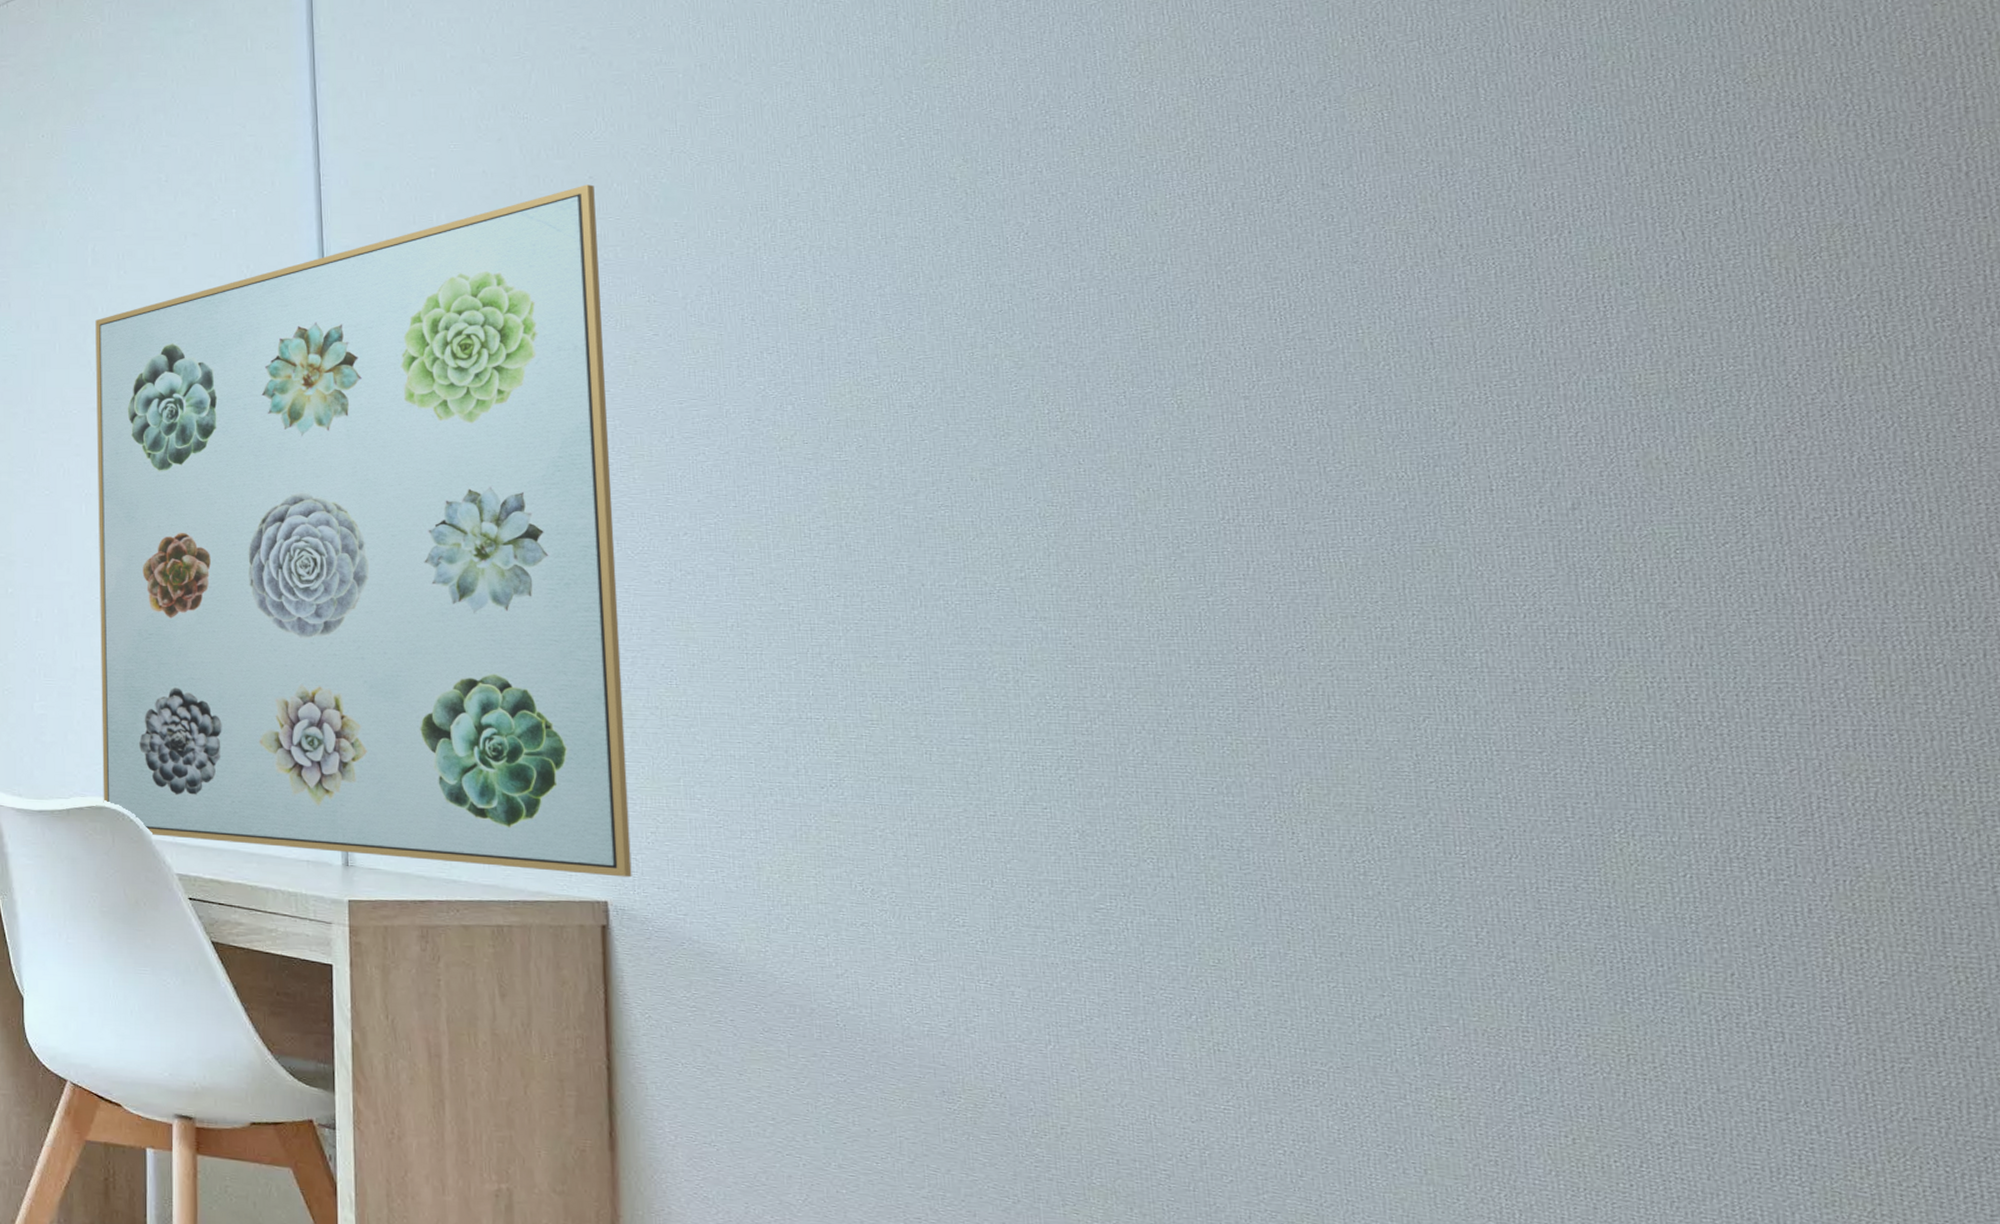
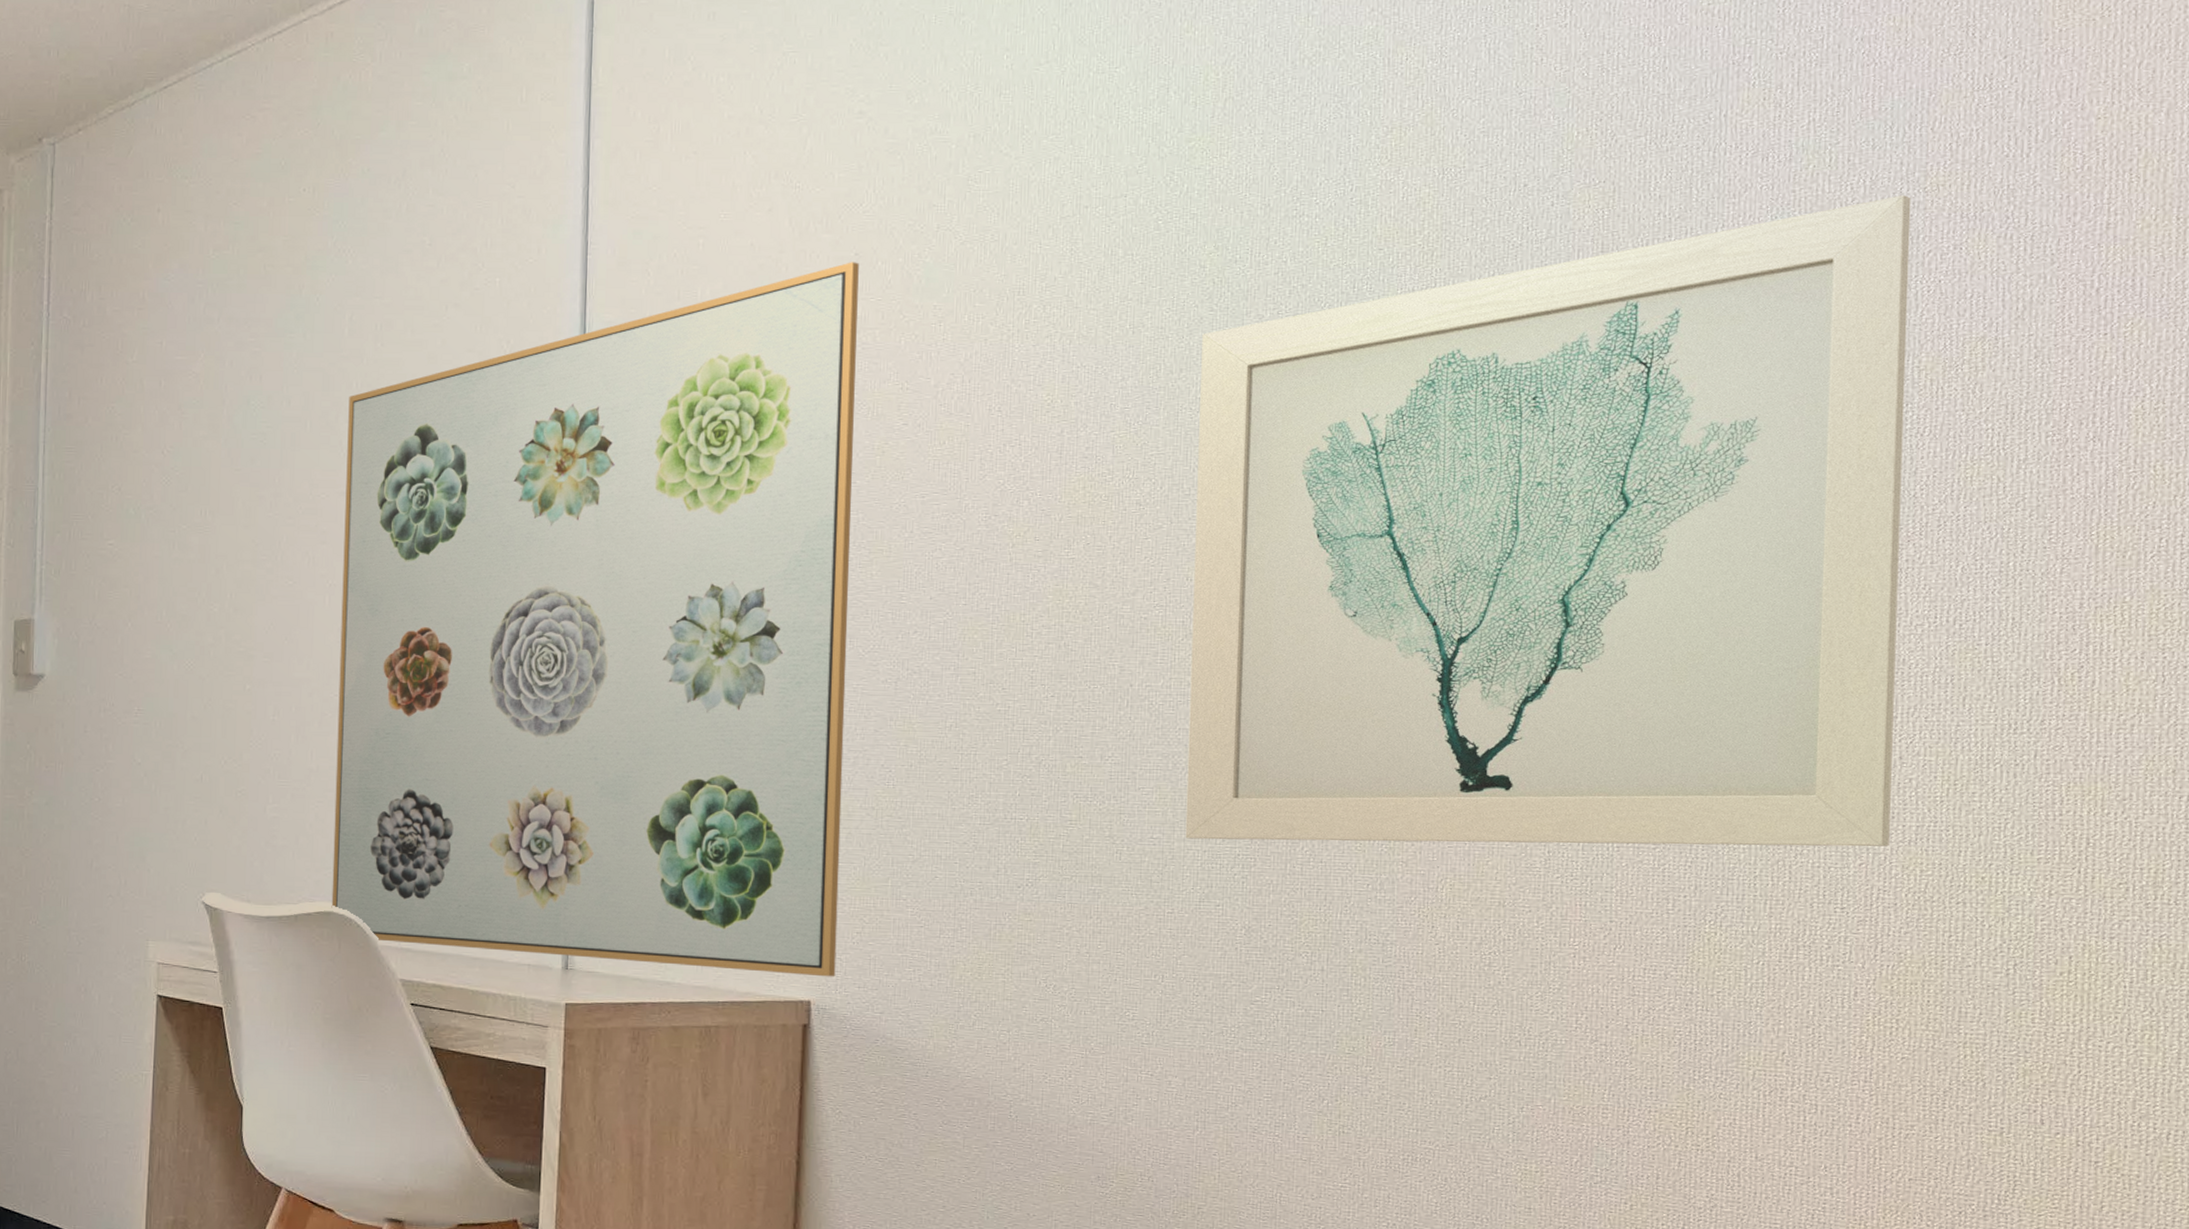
wall art: none [960,87,1823,752] -> present [1185,195,1911,847]

